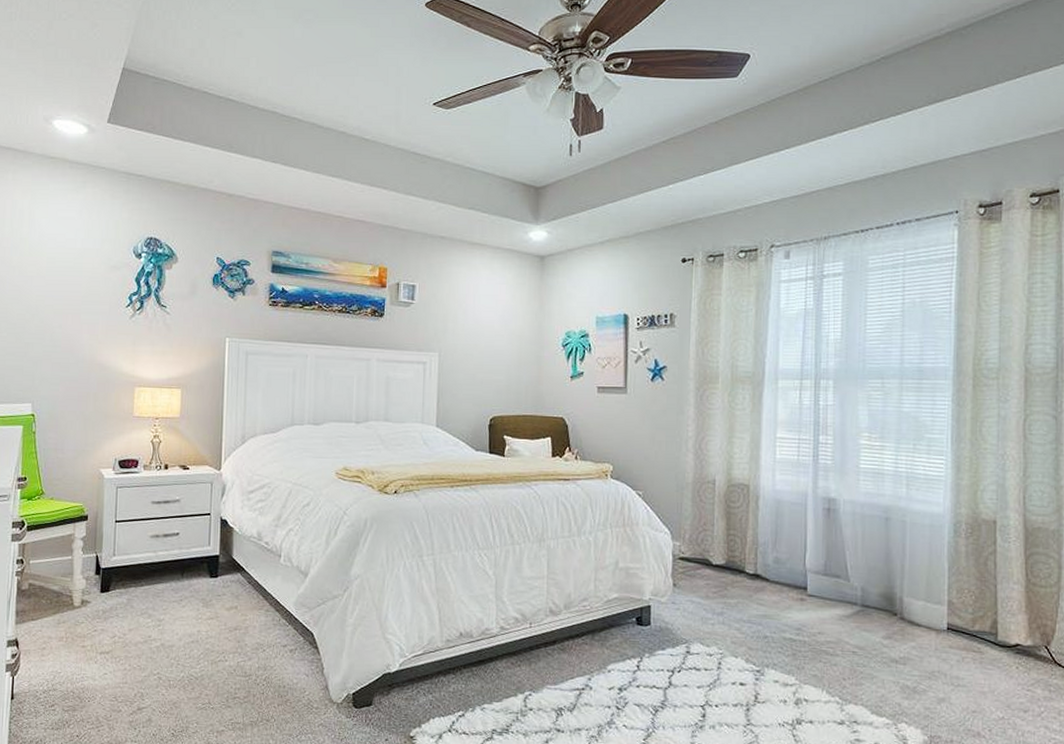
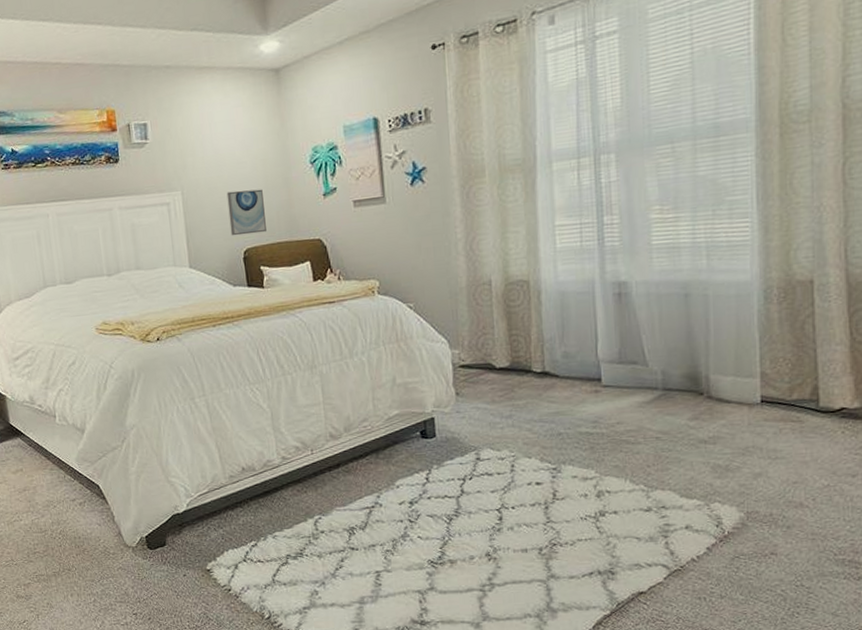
wall art: none [480,360,515,404] -> present [226,189,266,236]

